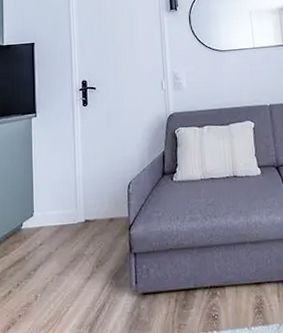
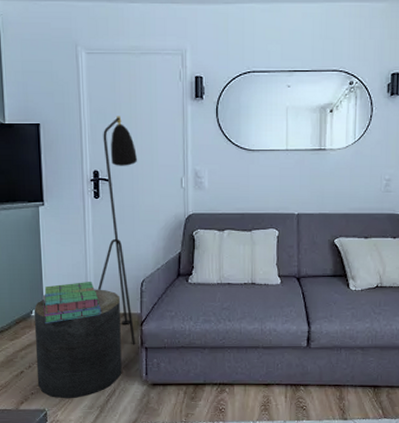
stool: none [24,195,111,319] -> present [34,289,122,399]
stack of books: none [33,188,91,236] -> present [42,282,102,323]
floor lamp: none [86,30,124,252] -> present [97,116,138,345]

